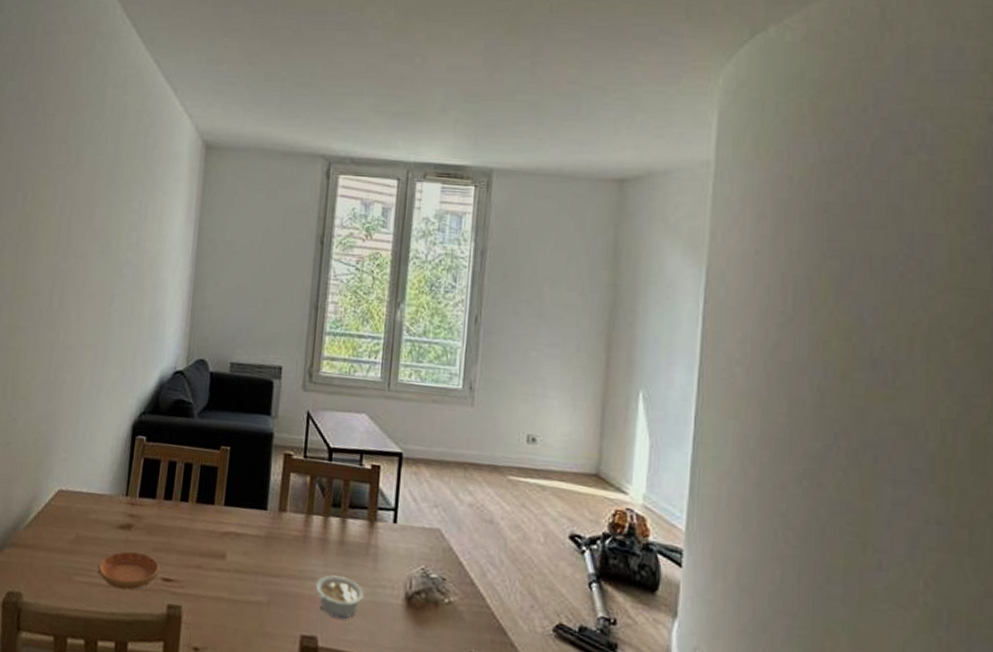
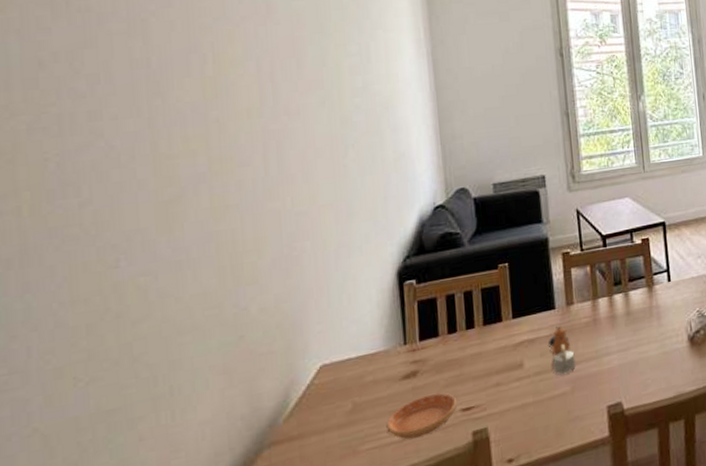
teapot: none [254,528,278,583] -> present [549,325,576,375]
legume: present [315,575,364,619] -> none [612,341,655,380]

